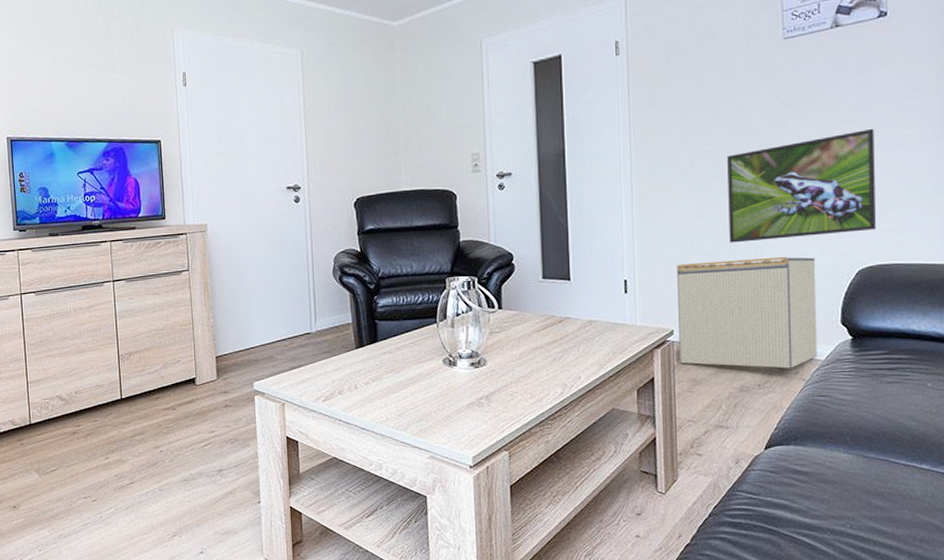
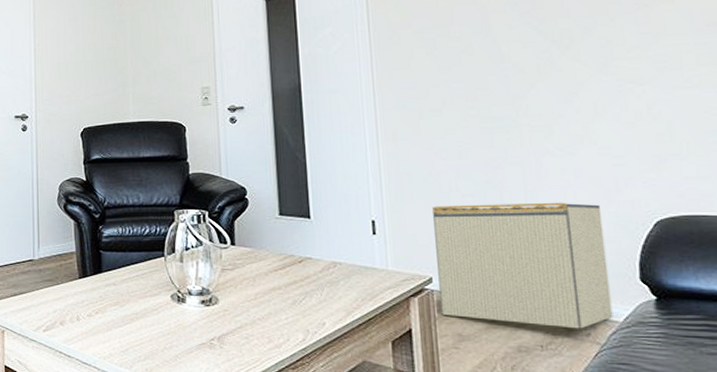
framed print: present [727,128,877,243] -> none [485,66,676,185]

